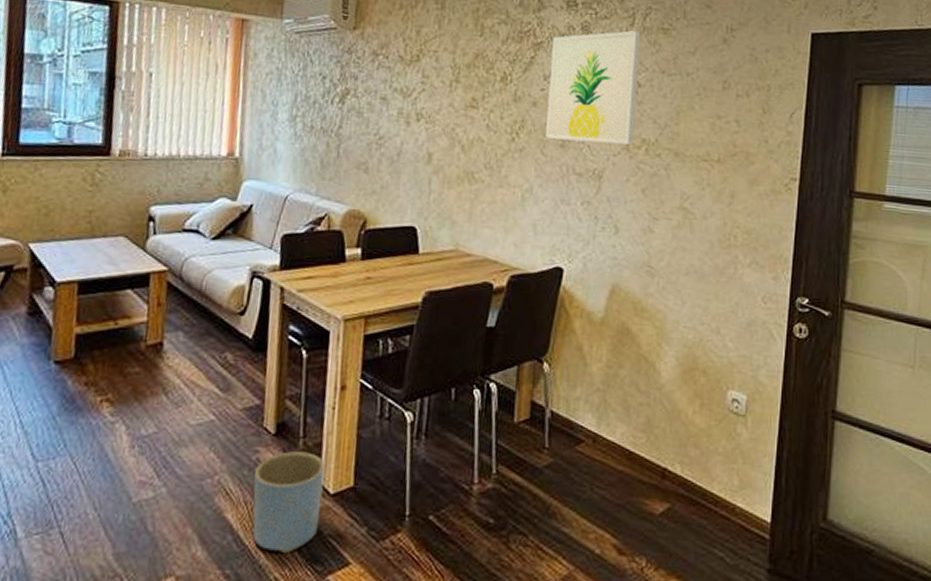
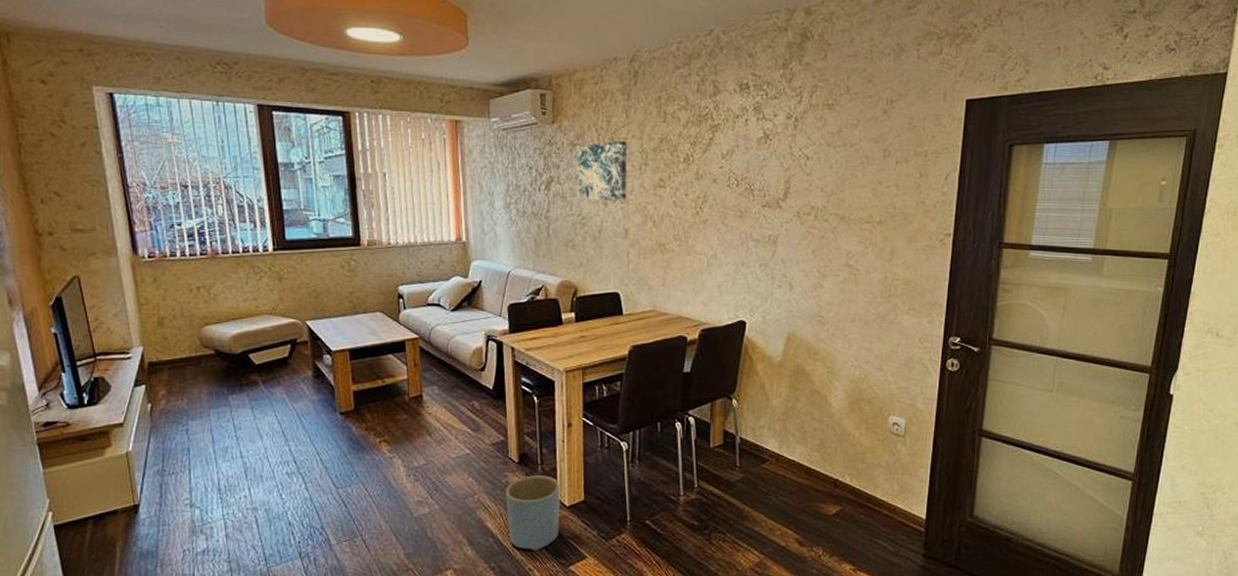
wall art: none [375,53,437,121] -> present [576,140,627,201]
wall art: present [546,31,641,145] -> none [726,108,808,212]

